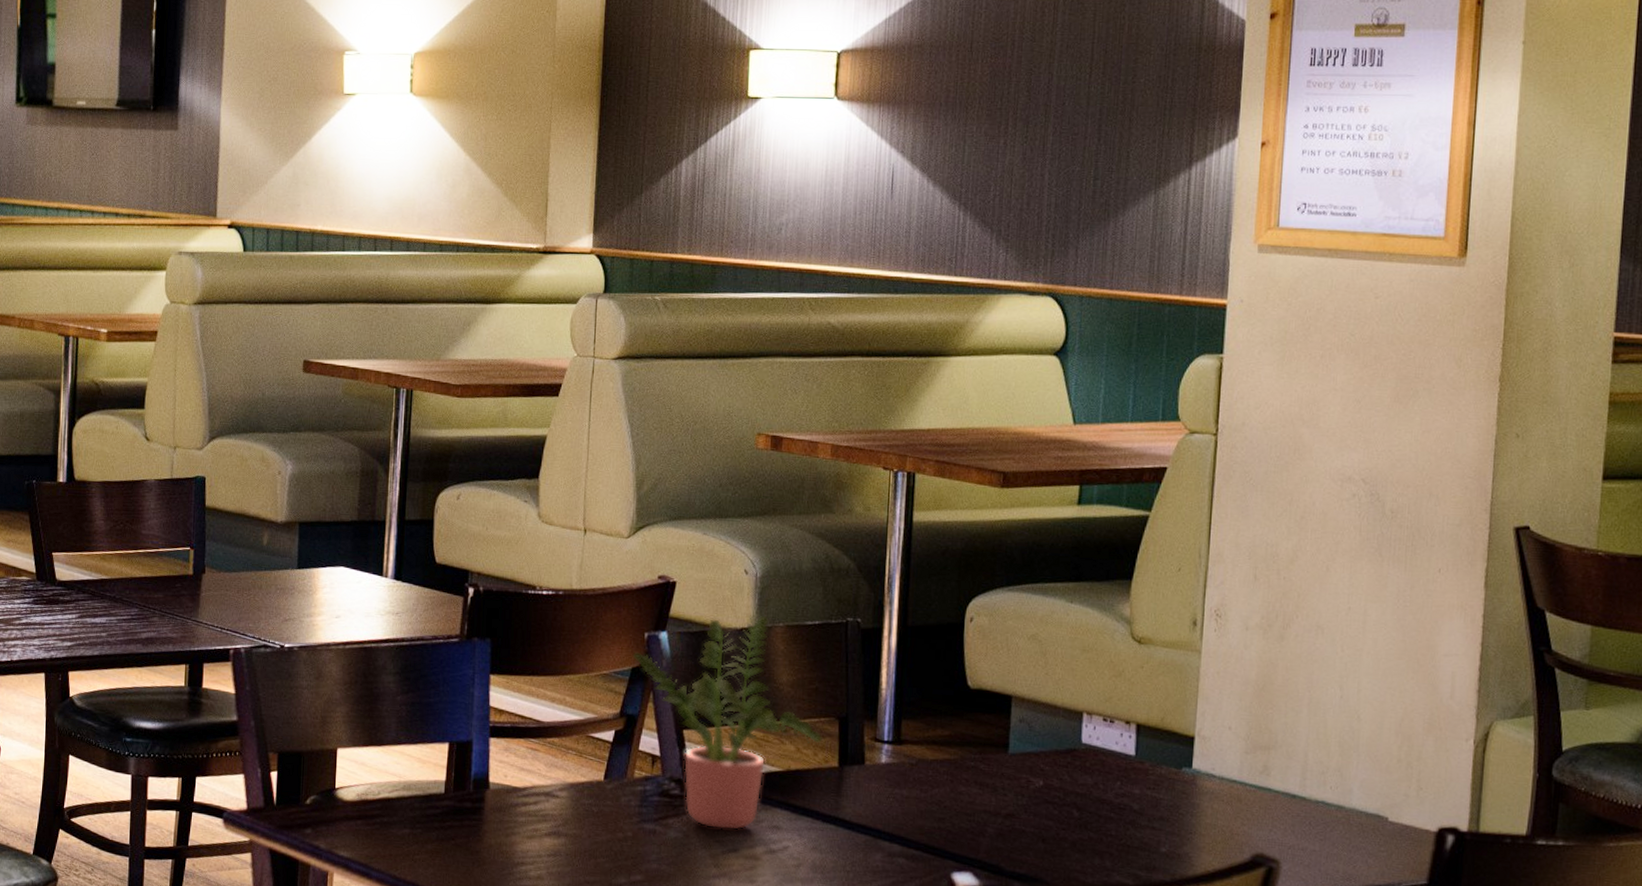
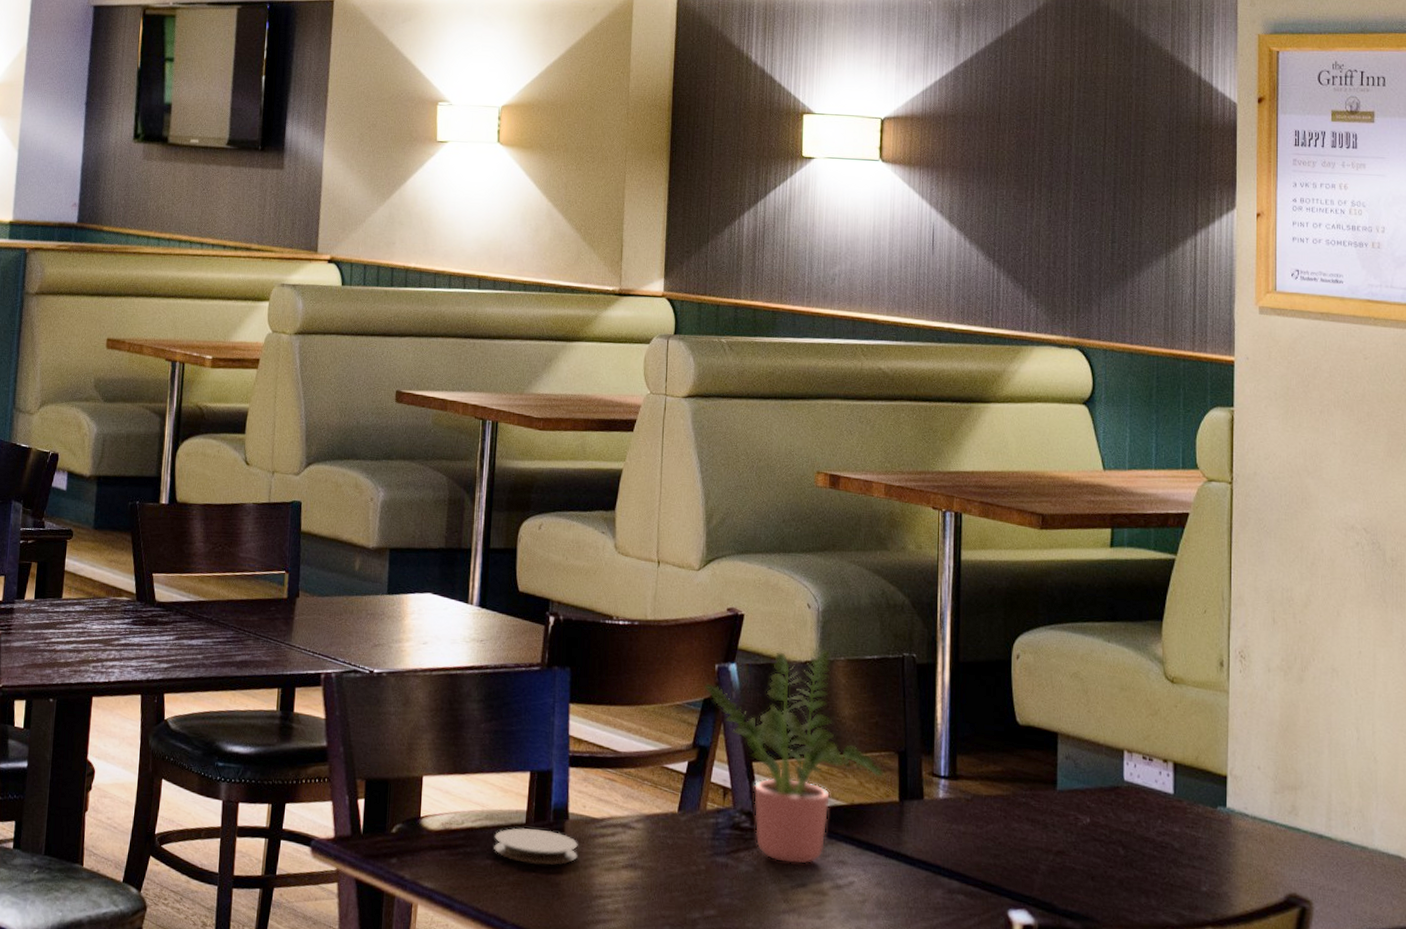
coaster: none [411,798,499,833] -> present [494,828,578,865]

